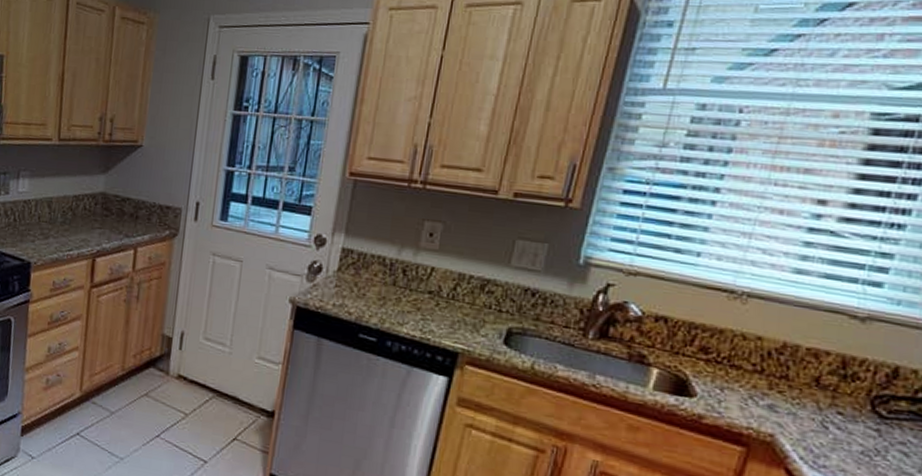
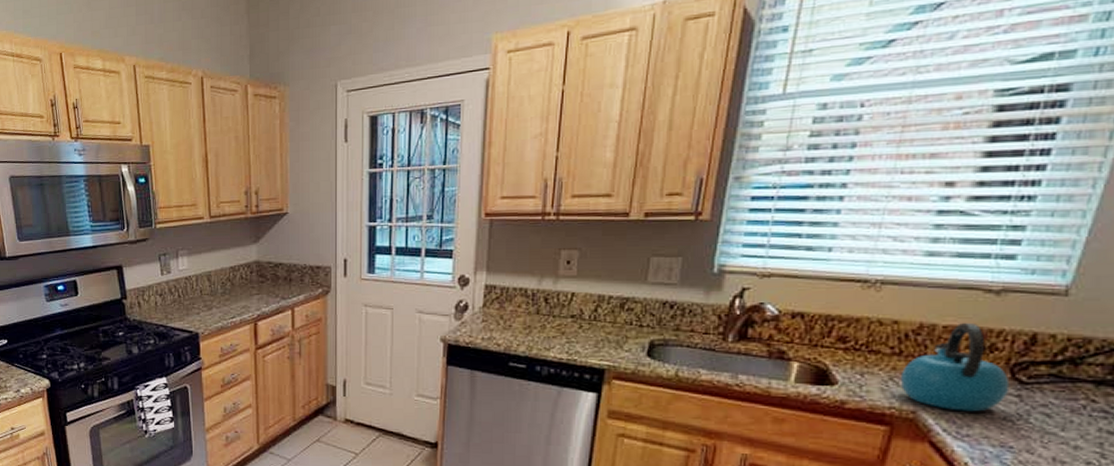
kettle: none [759,346,870,443] -> present [900,322,1010,412]

